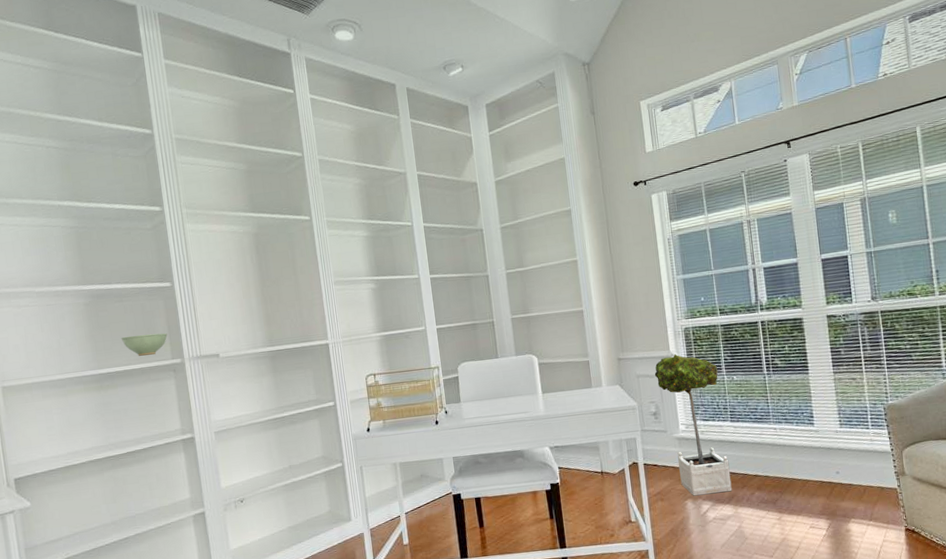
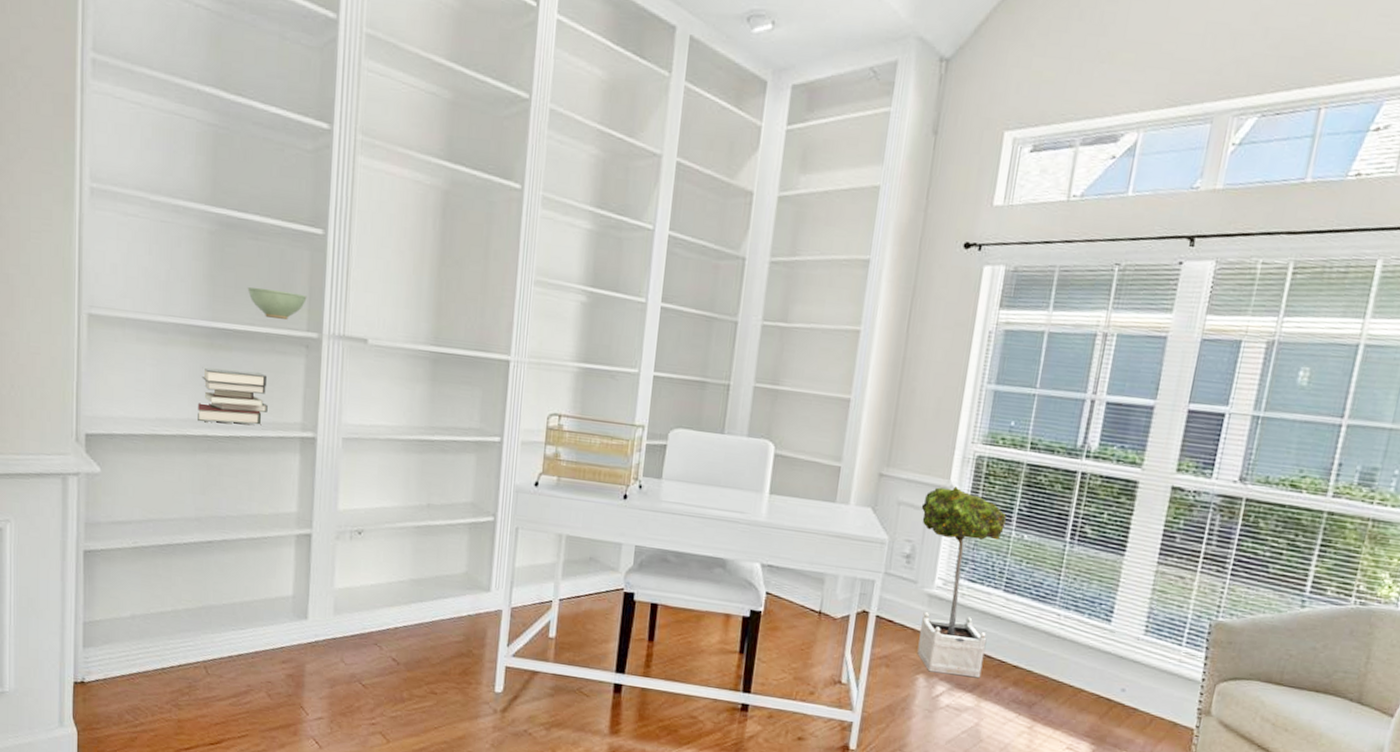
books: none [97,398,153,448] -> present [198,367,268,425]

